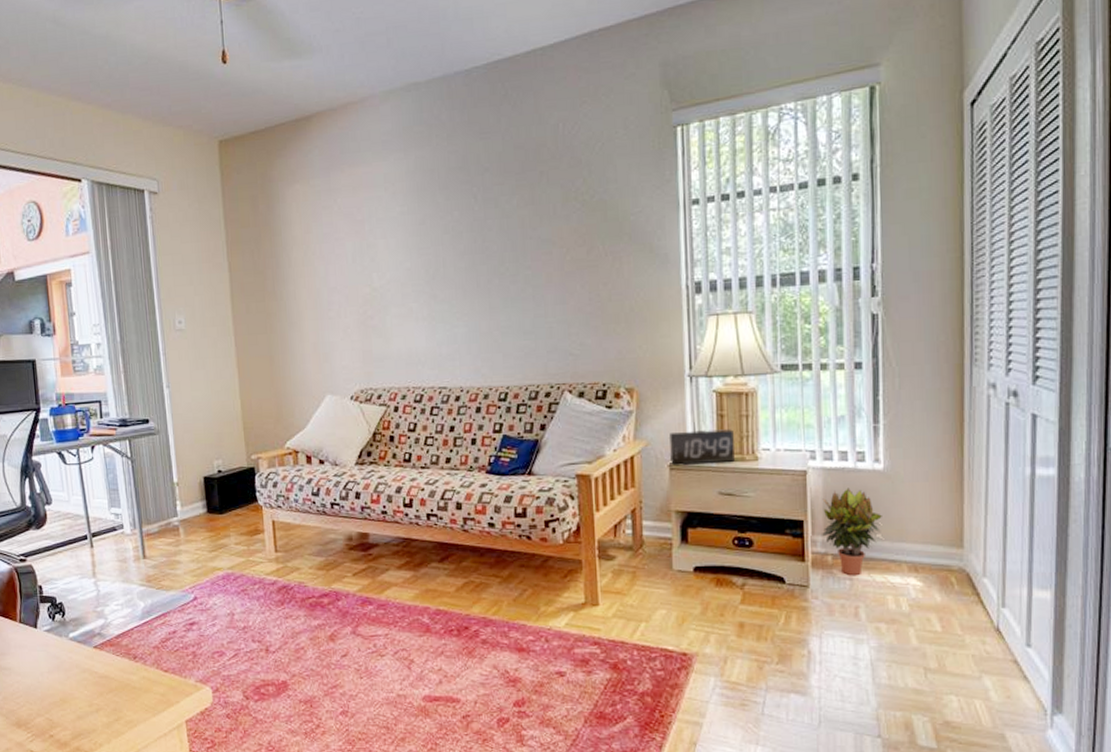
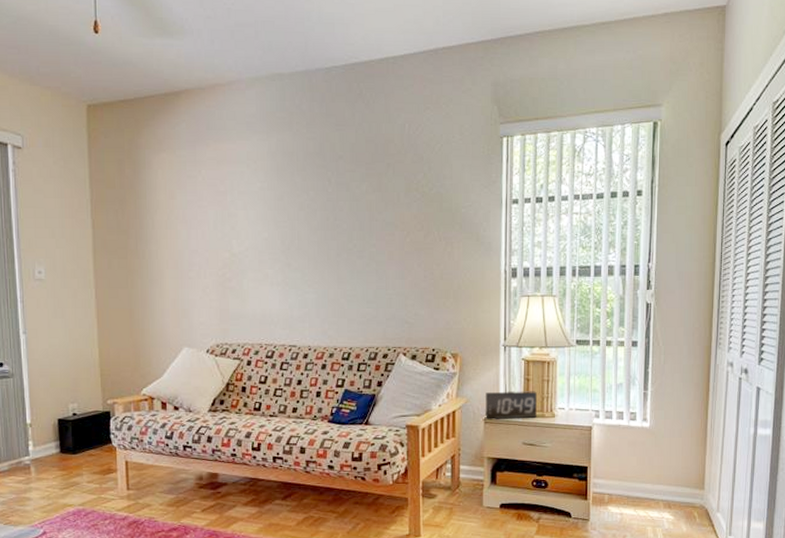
potted plant: present [821,488,882,576] -> none [600,441,647,512]

